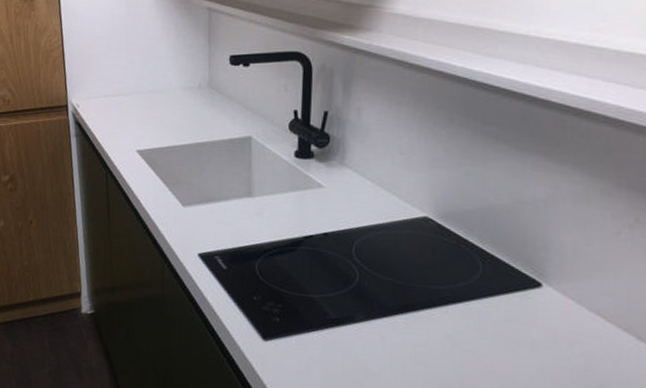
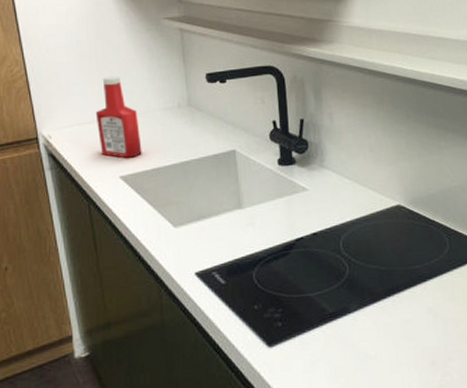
ketchup bottle: none [120,51,160,133] -> present [95,75,142,158]

